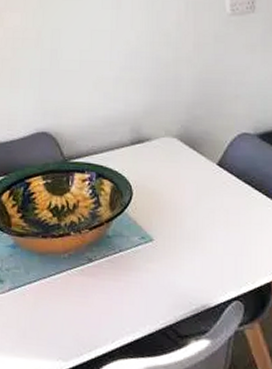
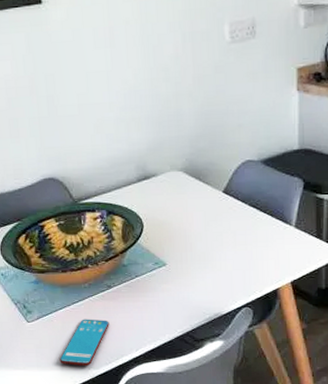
smartphone: none [26,296,86,356] -> present [59,319,109,366]

